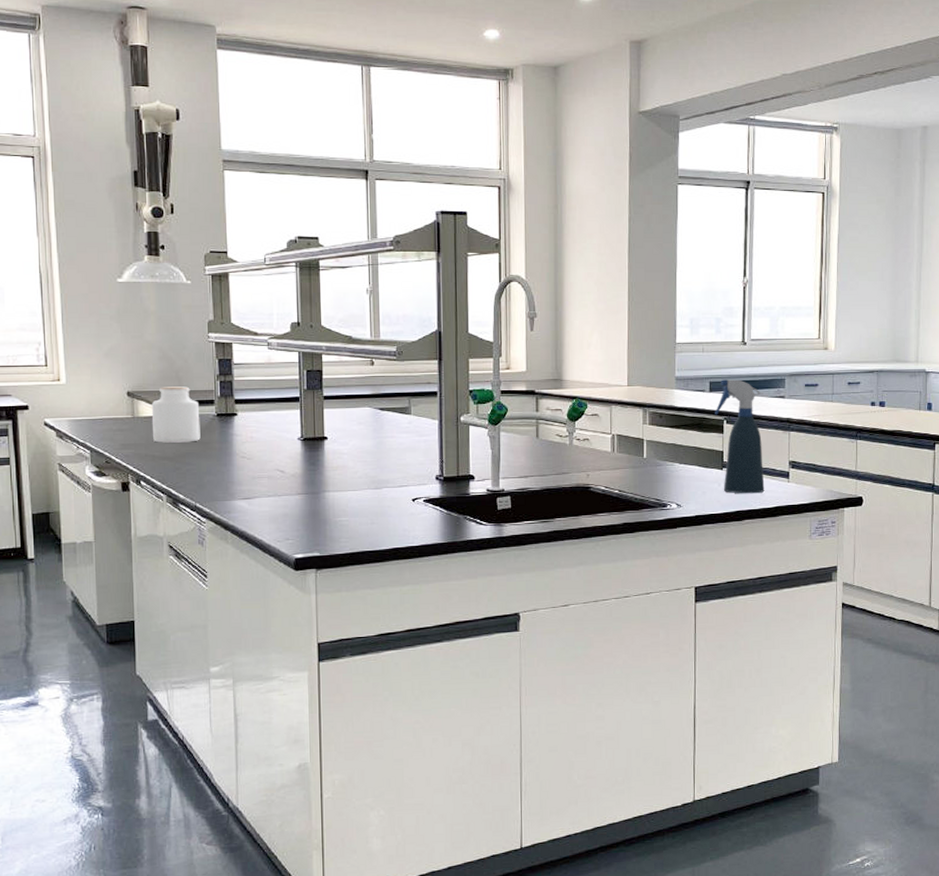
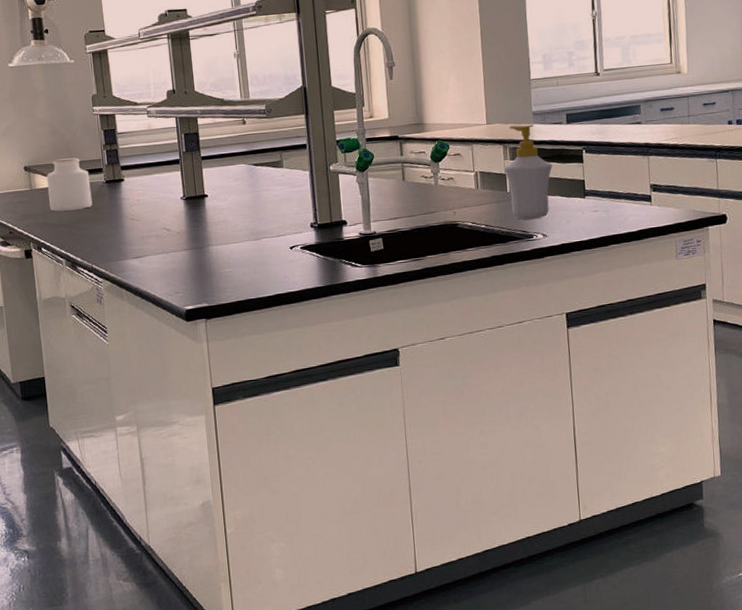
soap bottle: none [641,390,692,488] -> present [503,124,553,220]
spray bottle: present [715,379,765,494] -> none [573,109,628,220]

